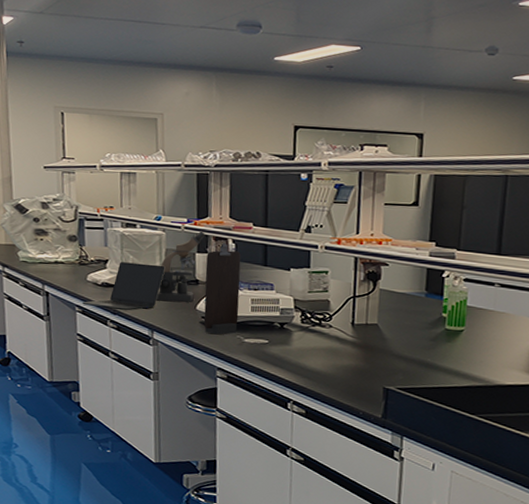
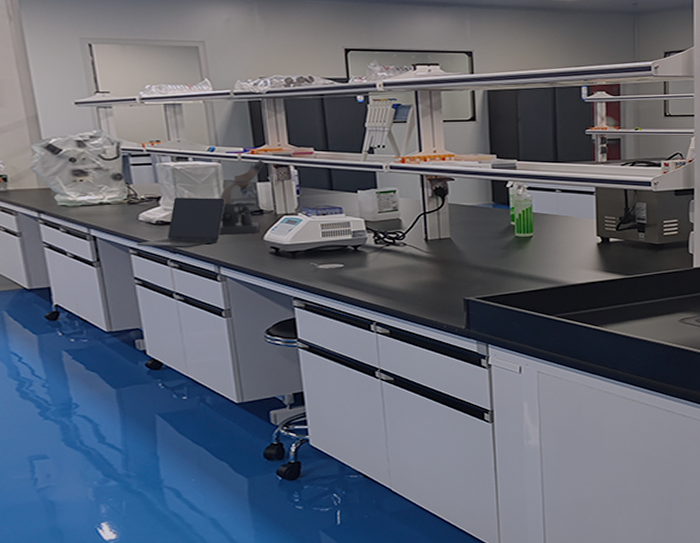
clipboard: present [203,243,241,335] -> none [269,170,310,264]

